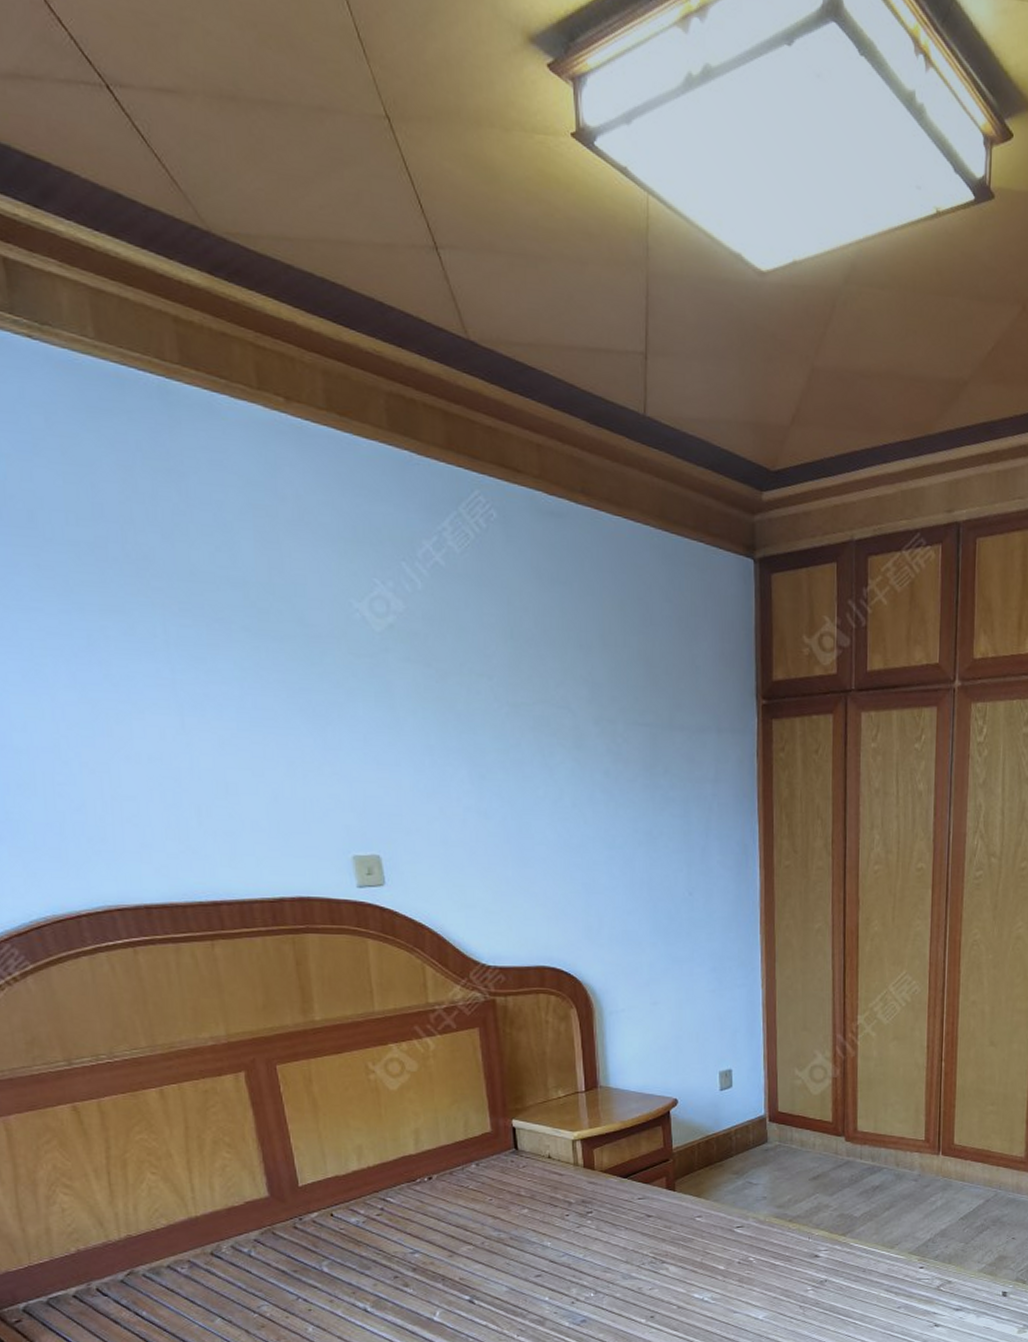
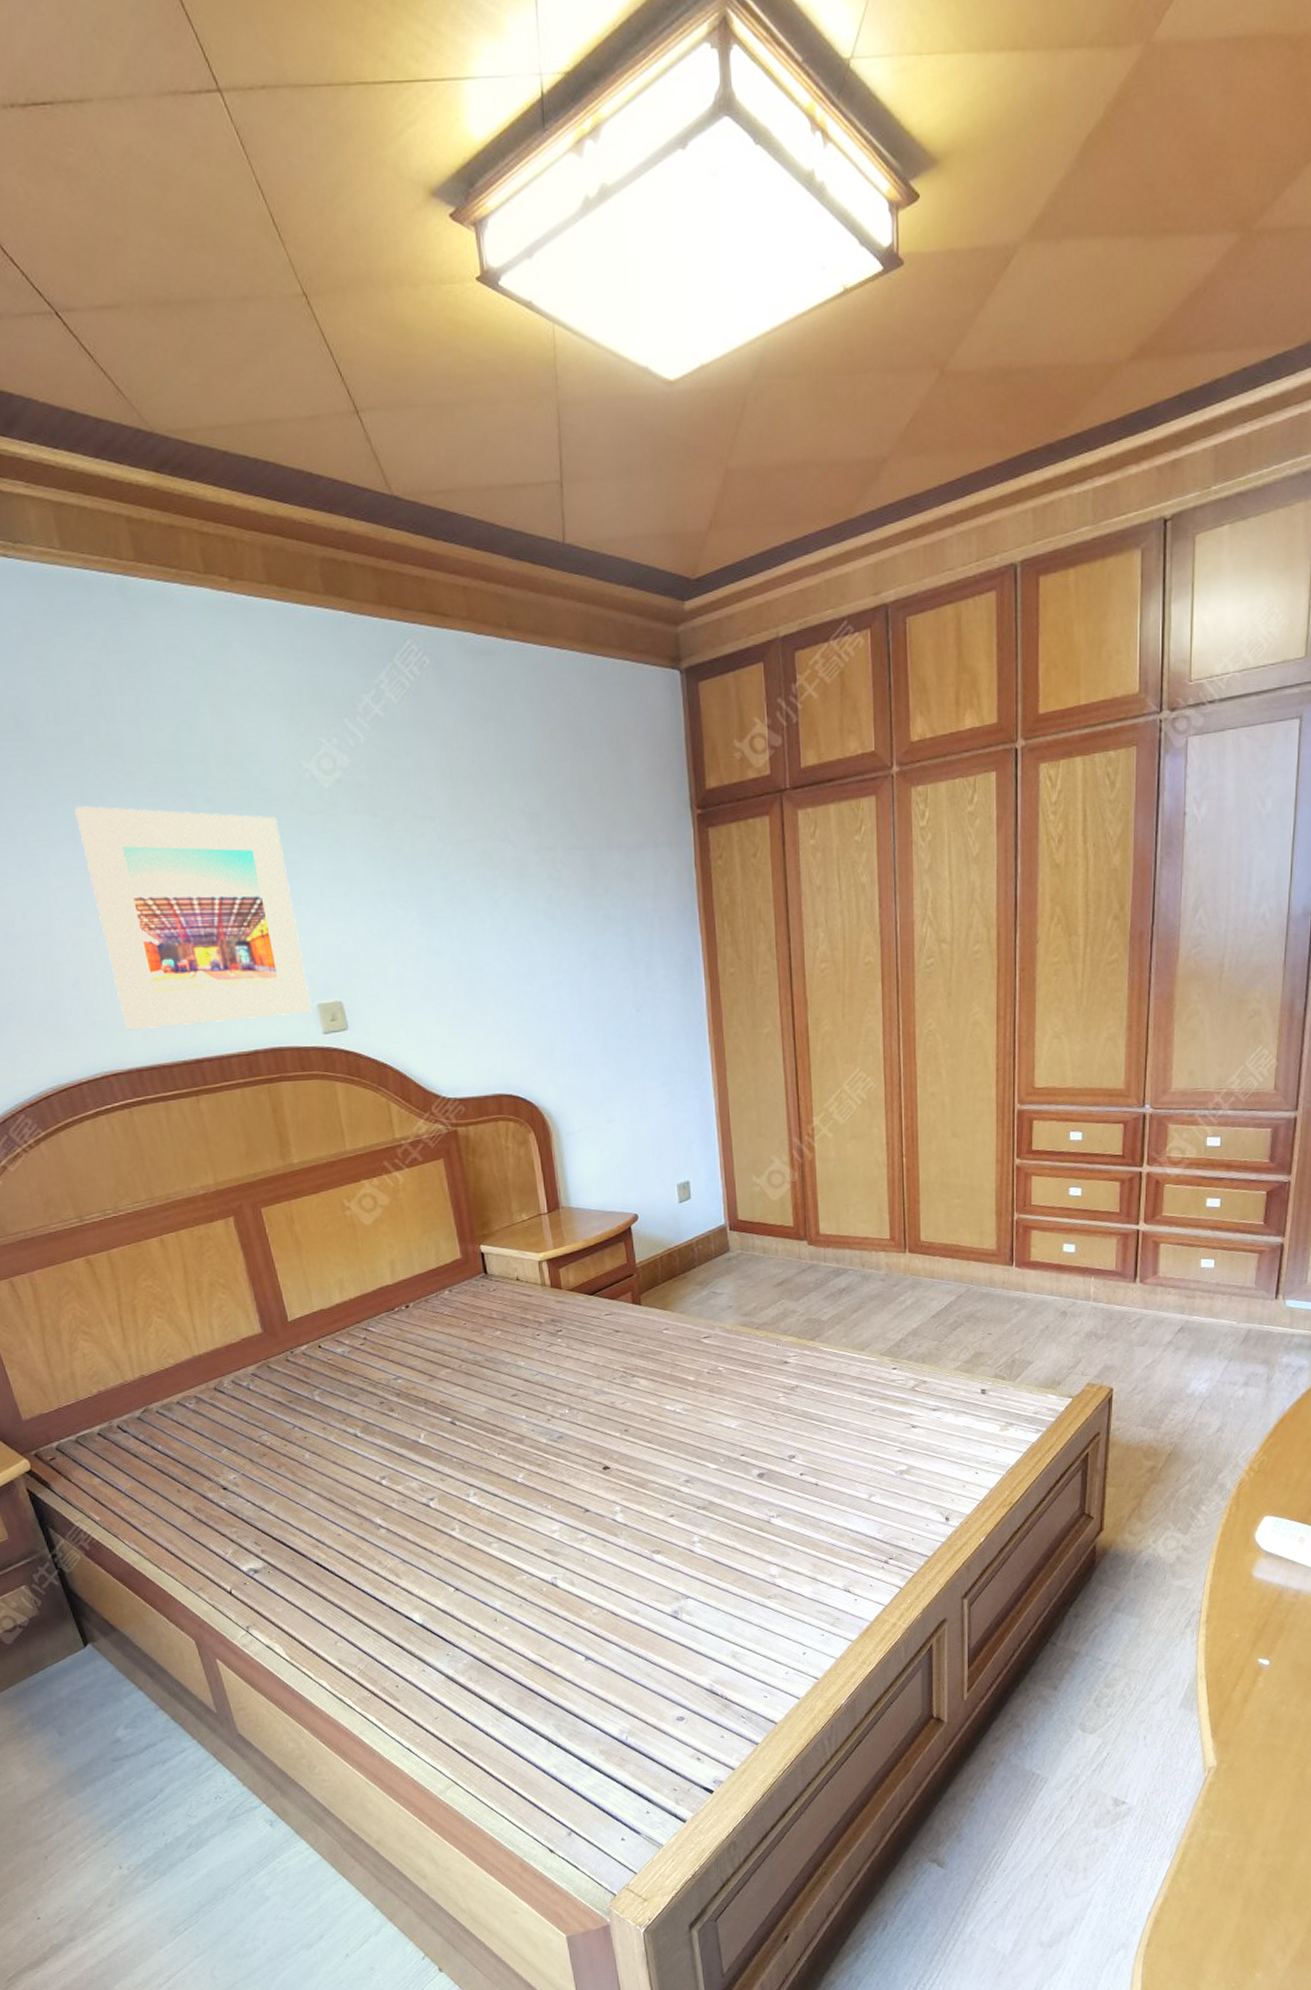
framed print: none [92,617,346,864] -> present [75,806,312,1031]

